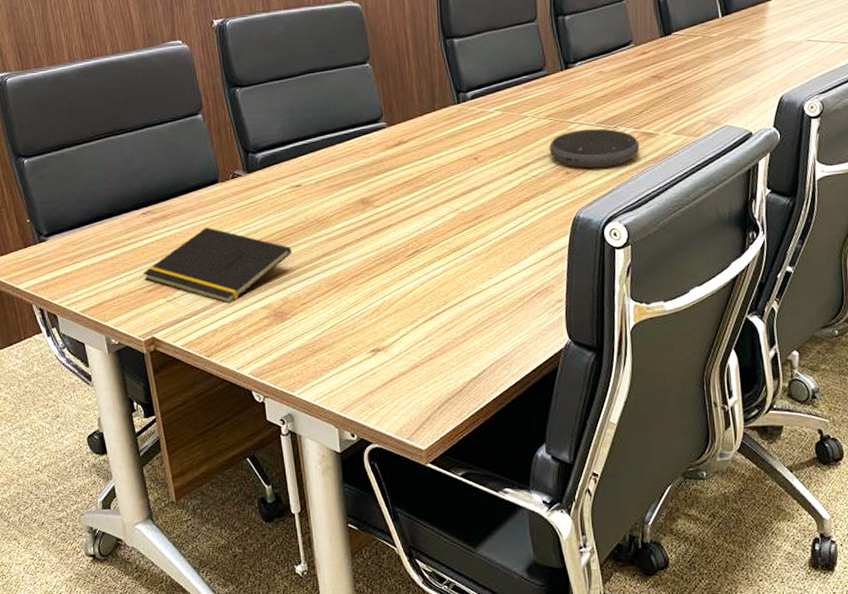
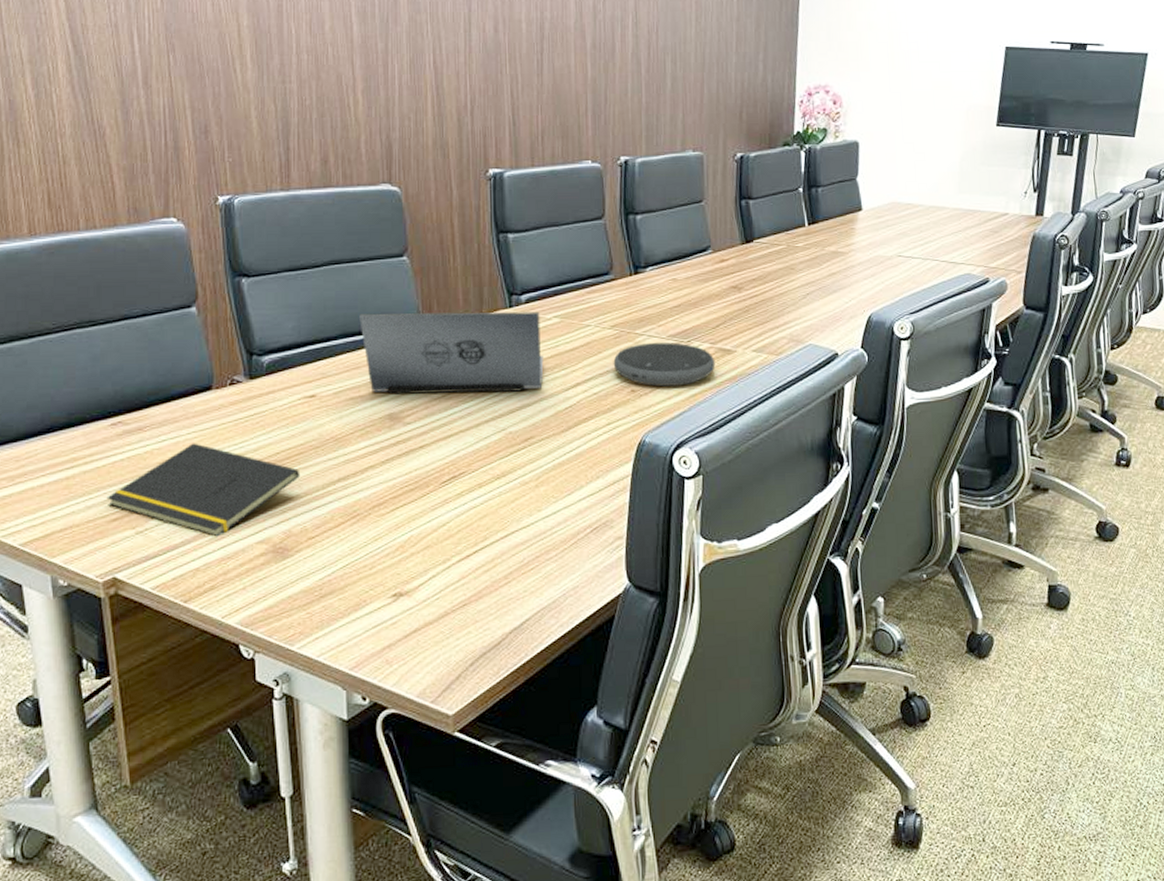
laptop: none [333,106,489,182] -> present [359,311,544,395]

